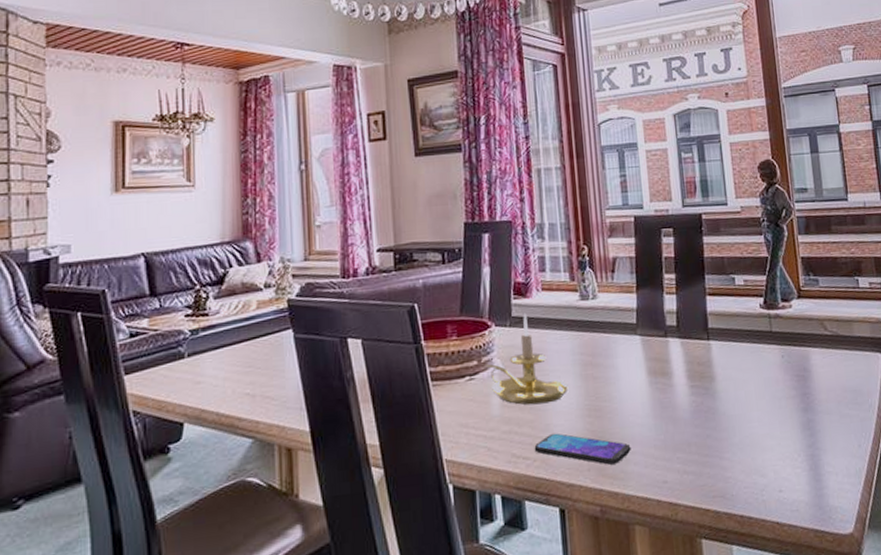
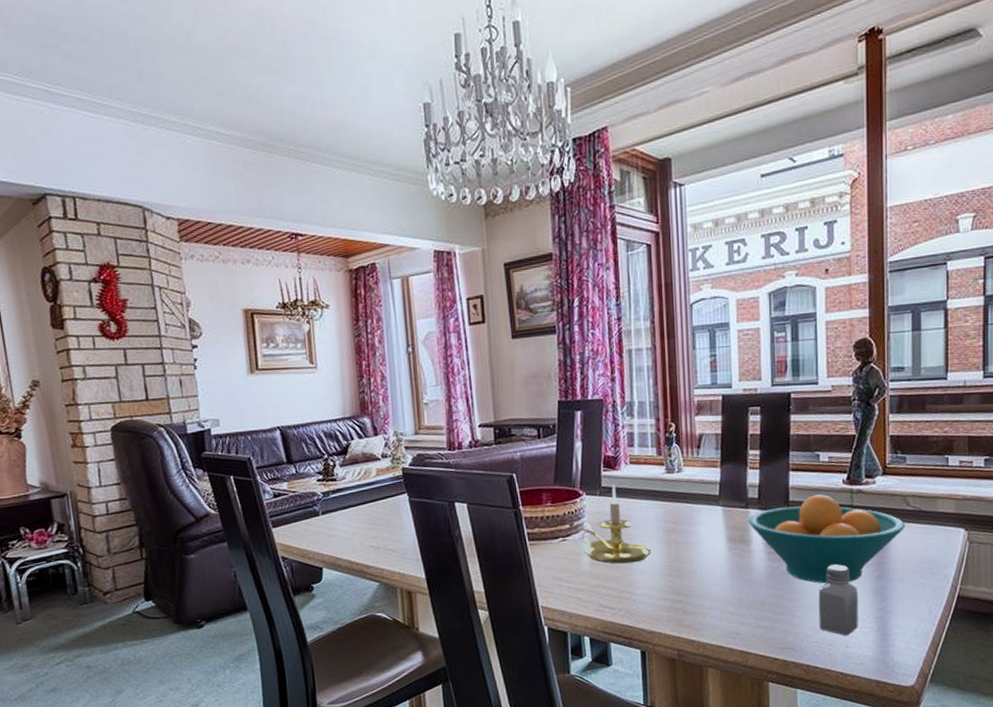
smartphone: present [534,433,631,465] -> none [619,588,708,617]
fruit bowl: none [668,320,826,419] -> present [748,494,906,584]
saltshaker: none [746,397,790,479] -> present [818,565,858,636]

